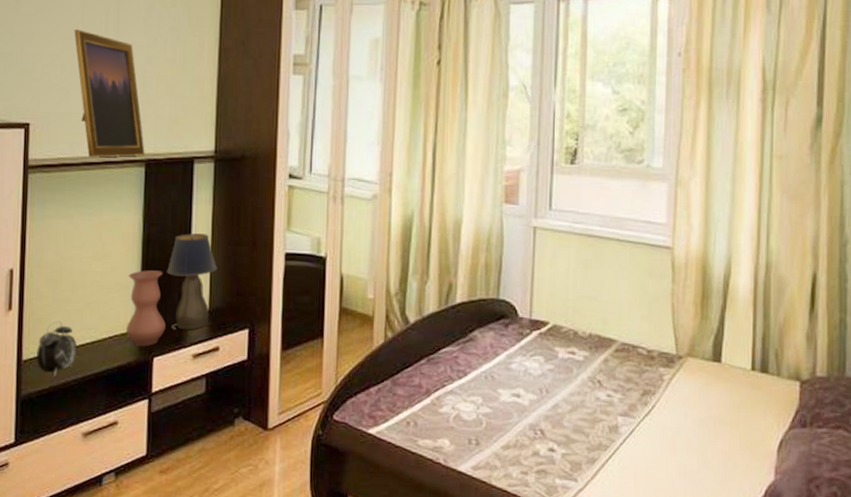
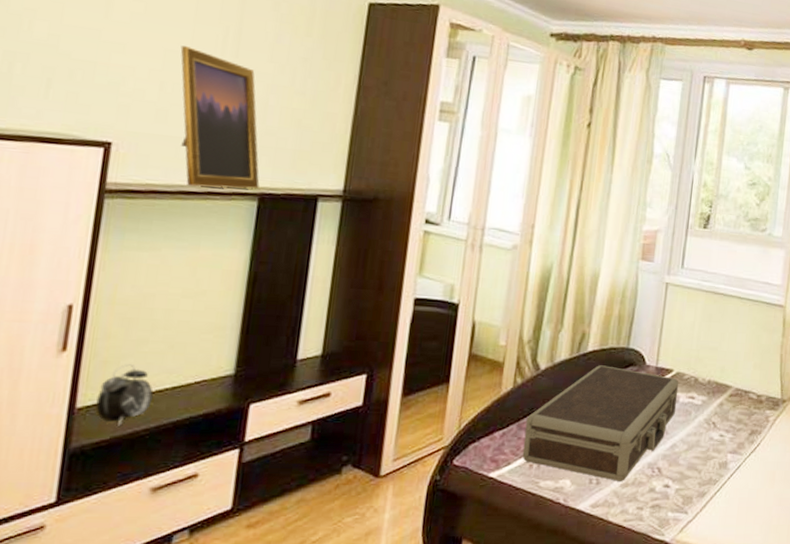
vase: present [126,270,166,347] -> none [218,310,269,393]
table lamp: present [166,233,217,330] -> none [274,273,336,375]
suitcase: none [399,318,557,443] -> present [522,365,679,481]

